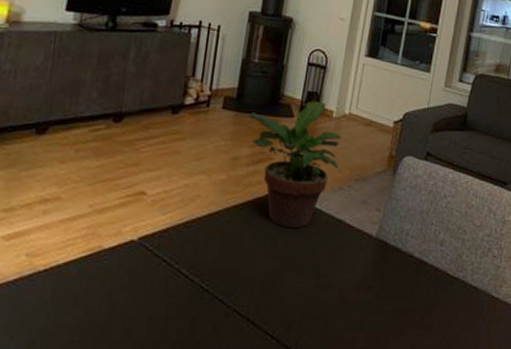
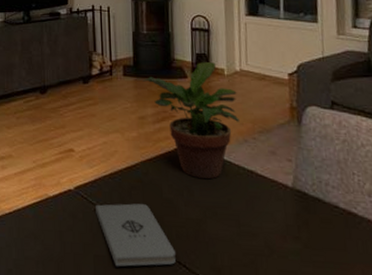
notepad: none [160,256,247,328] -> present [96,203,176,267]

